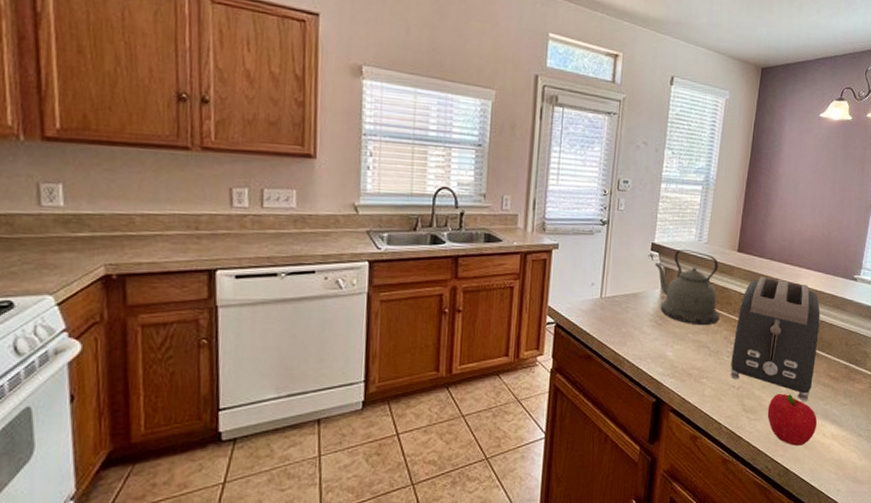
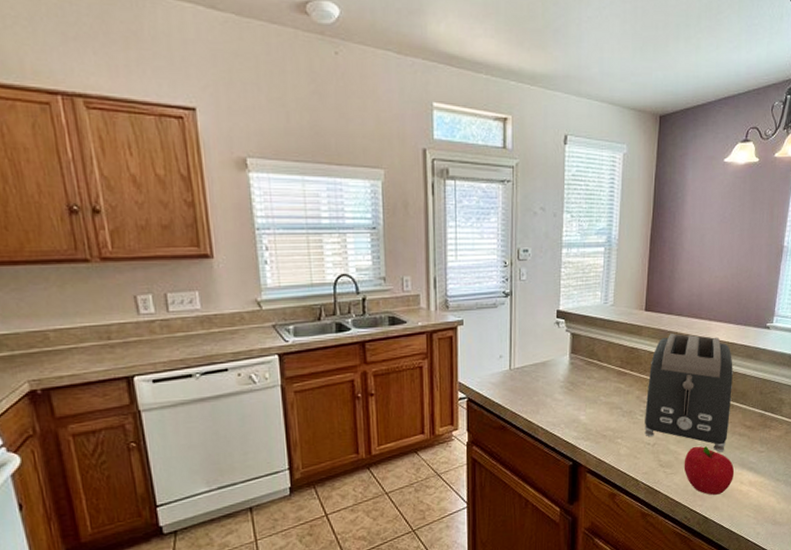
kettle: present [655,248,720,325] -> none [562,313,631,387]

